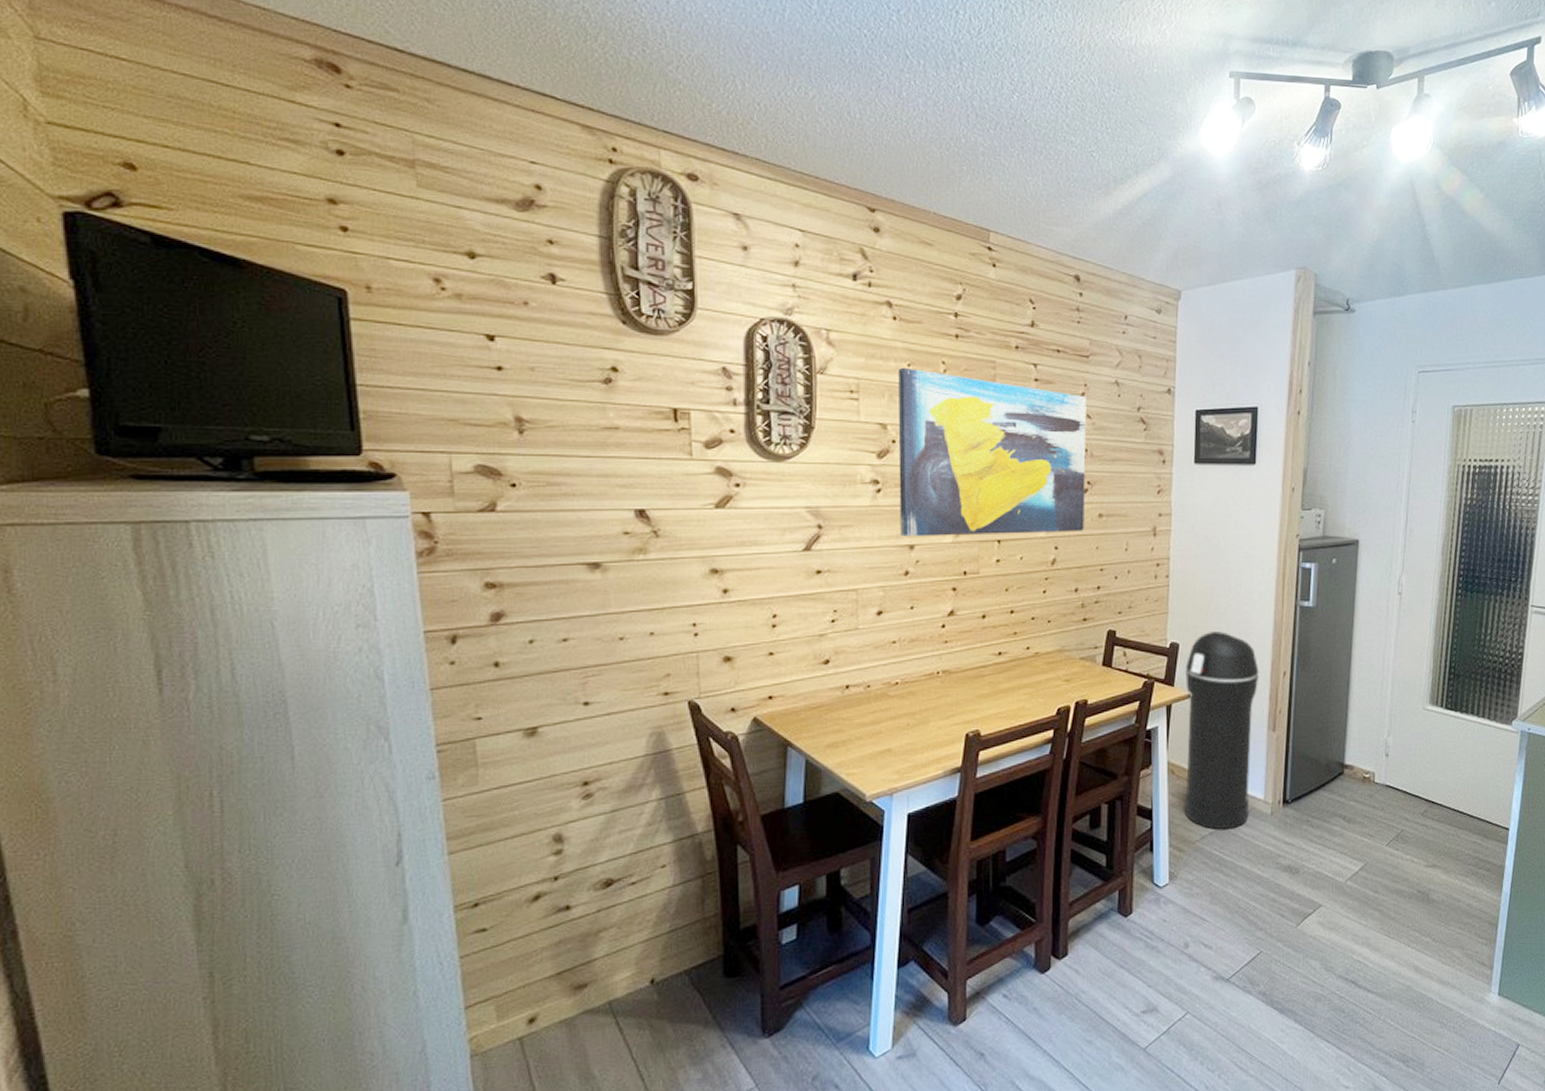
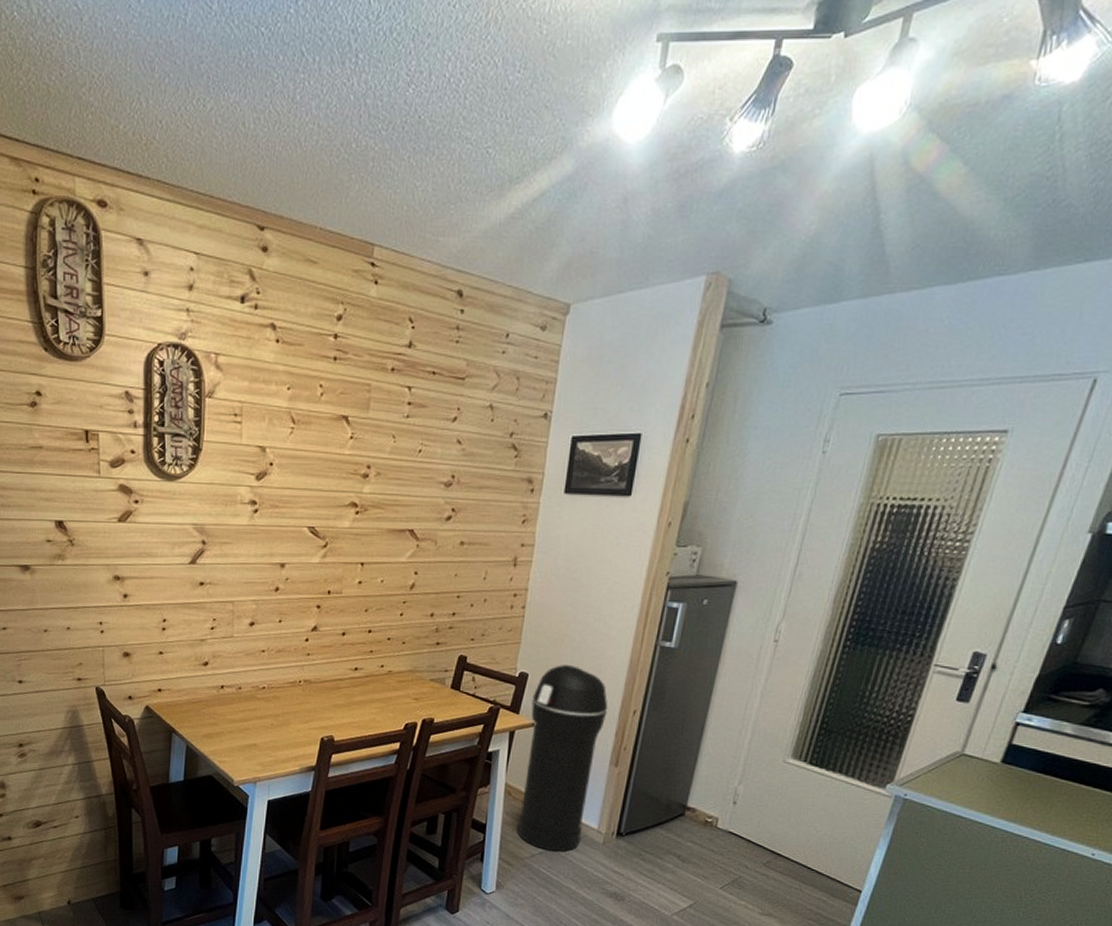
wall art: present [898,367,1087,537] -> none [273,390,458,558]

